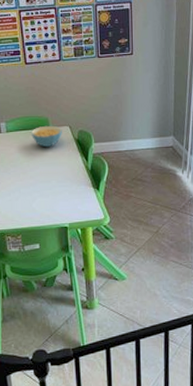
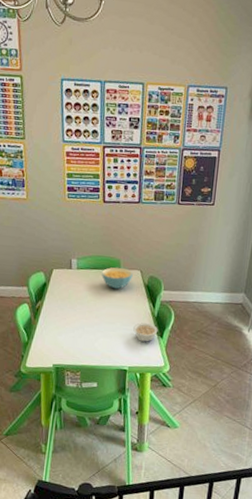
legume: none [69,177,94,197] -> present [133,323,158,342]

